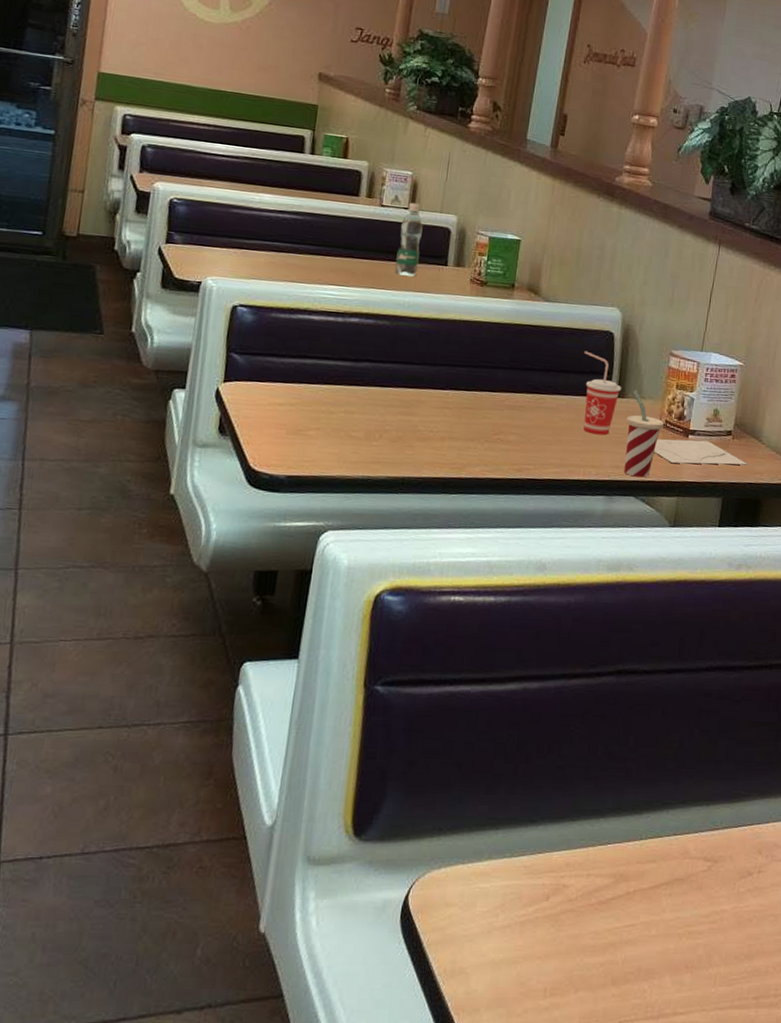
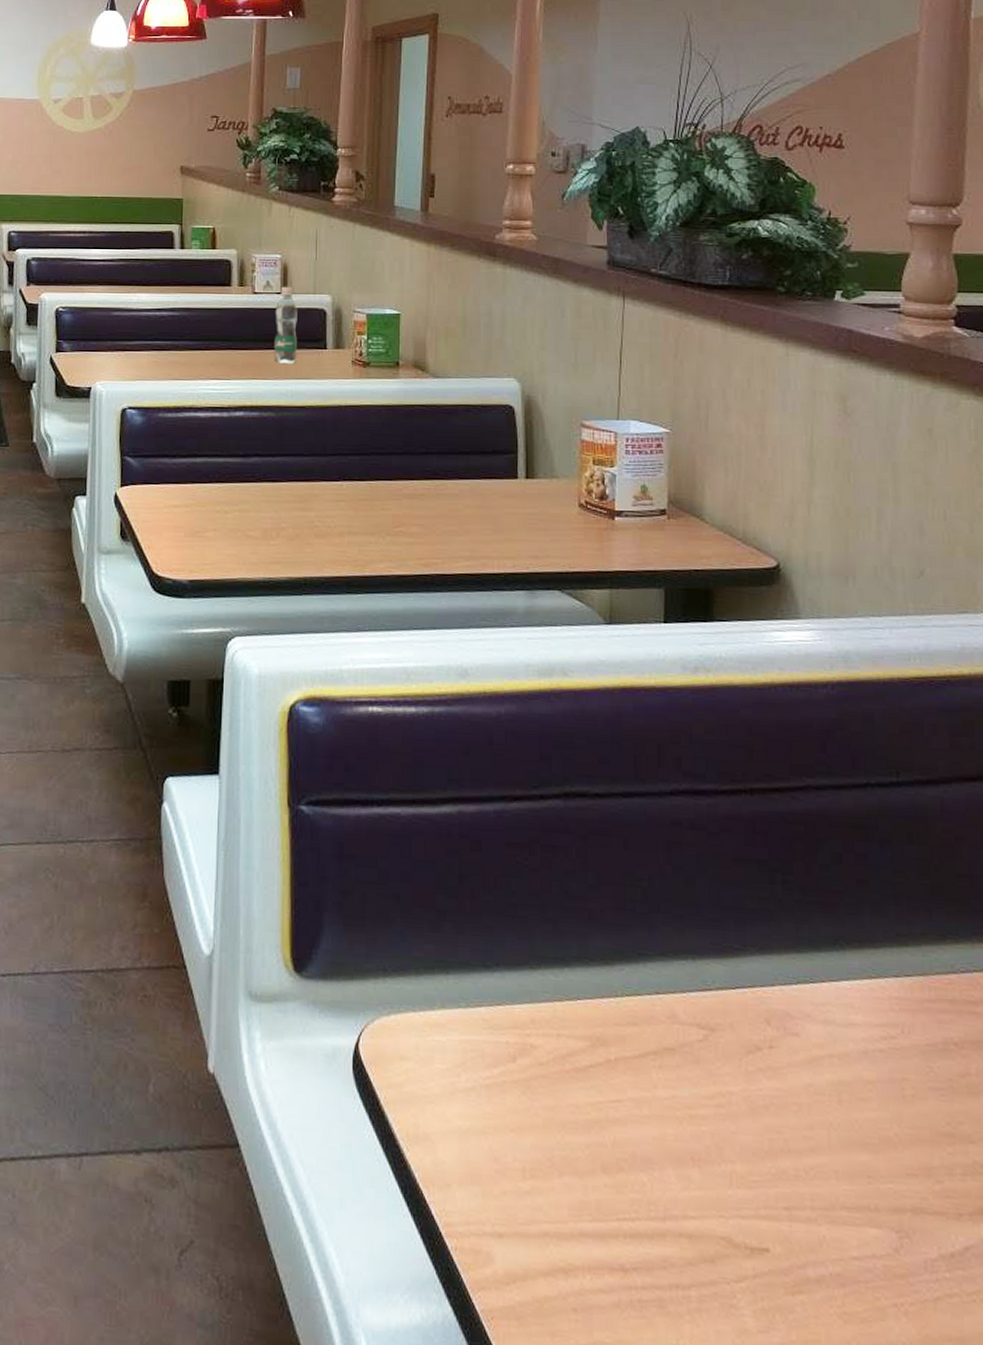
beverage cup: present [583,351,622,435] -> none [482,429,530,522]
beverage cup: present [624,390,664,478] -> none [539,468,583,568]
napkin: present [653,438,748,465] -> none [575,522,690,550]

